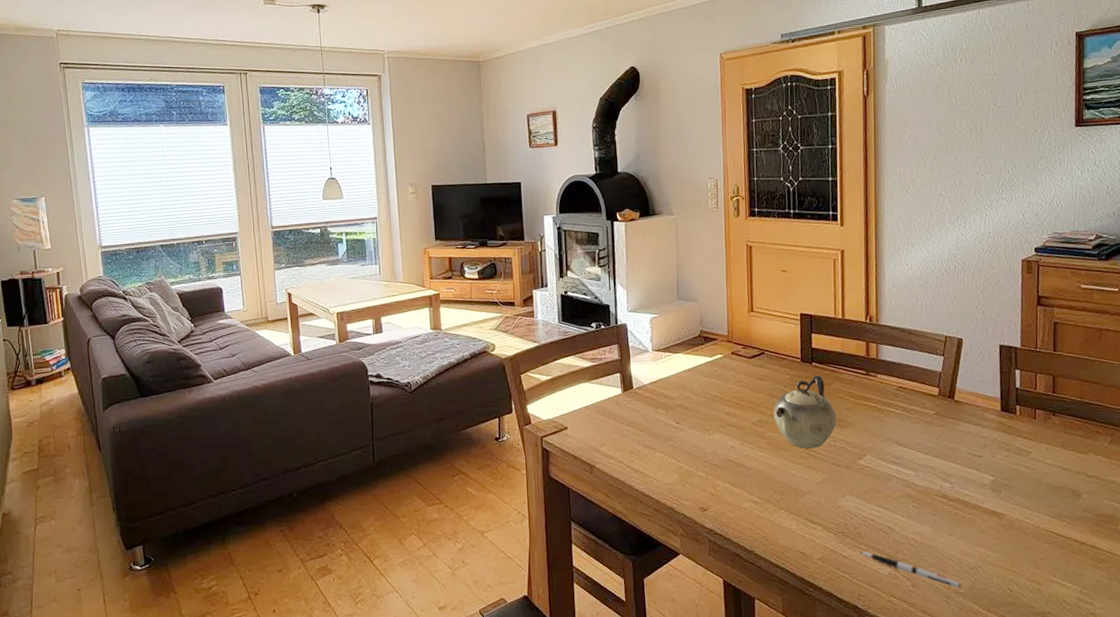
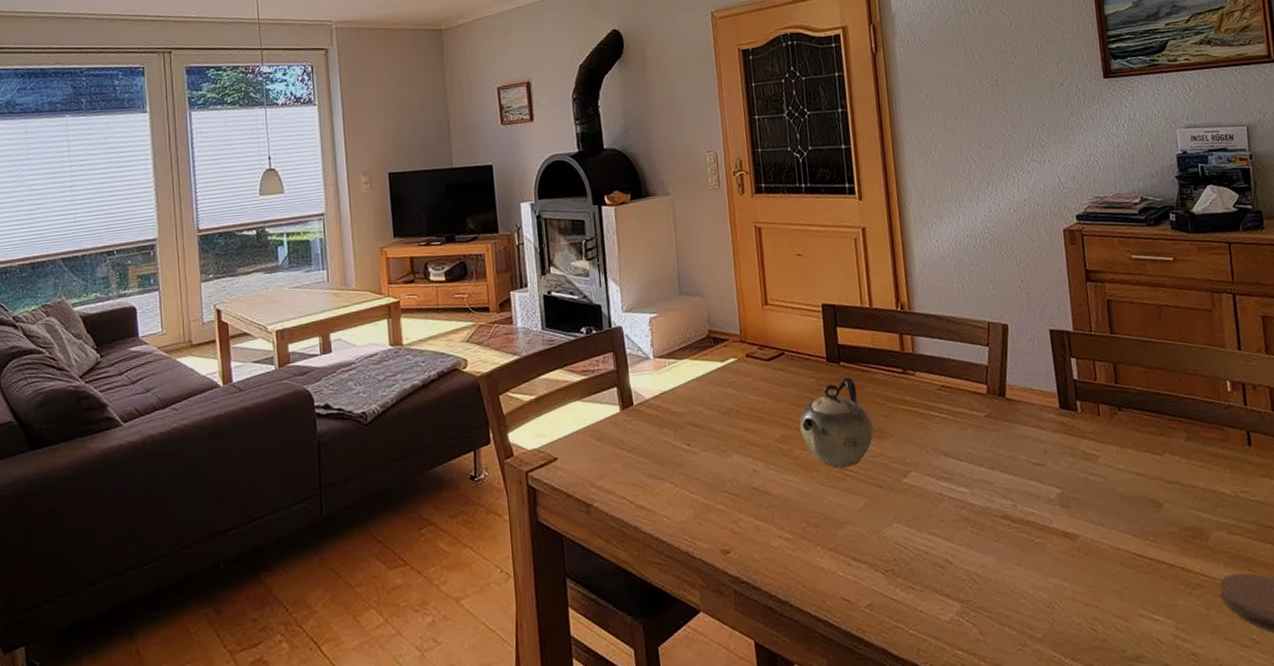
pen: present [859,551,961,589] -> none [914,593,1038,633]

